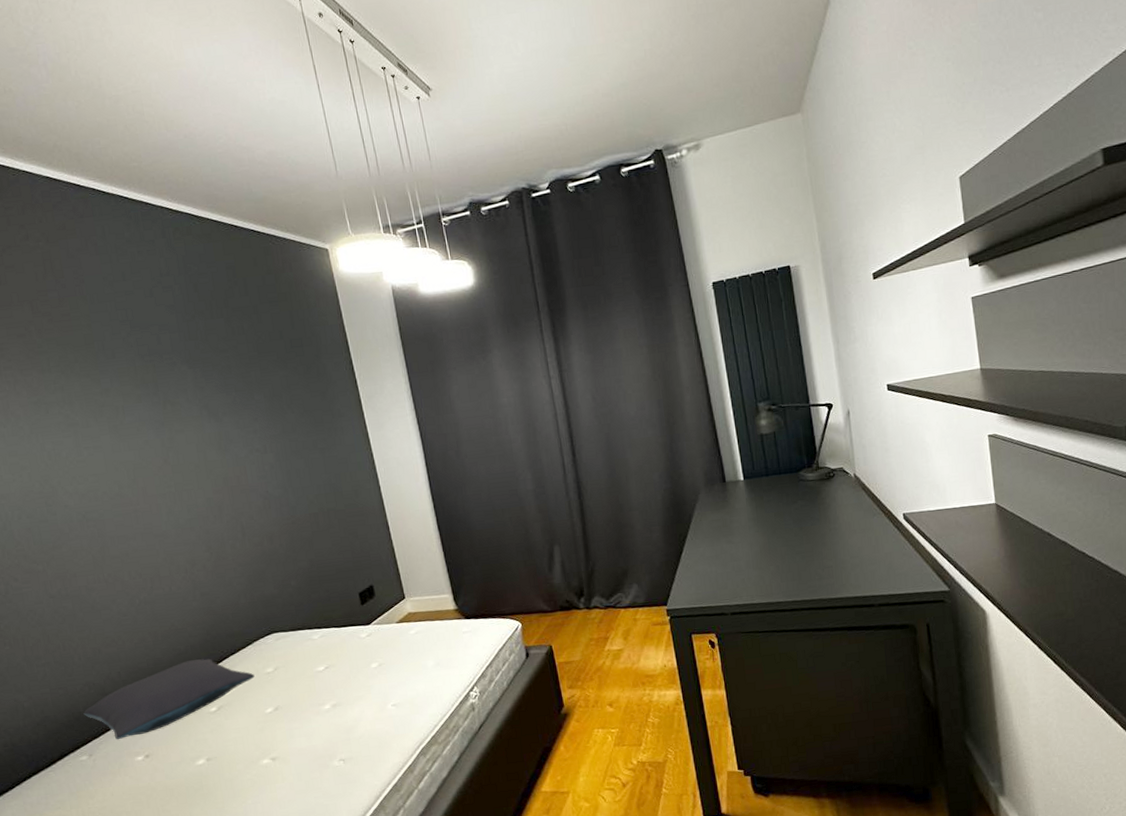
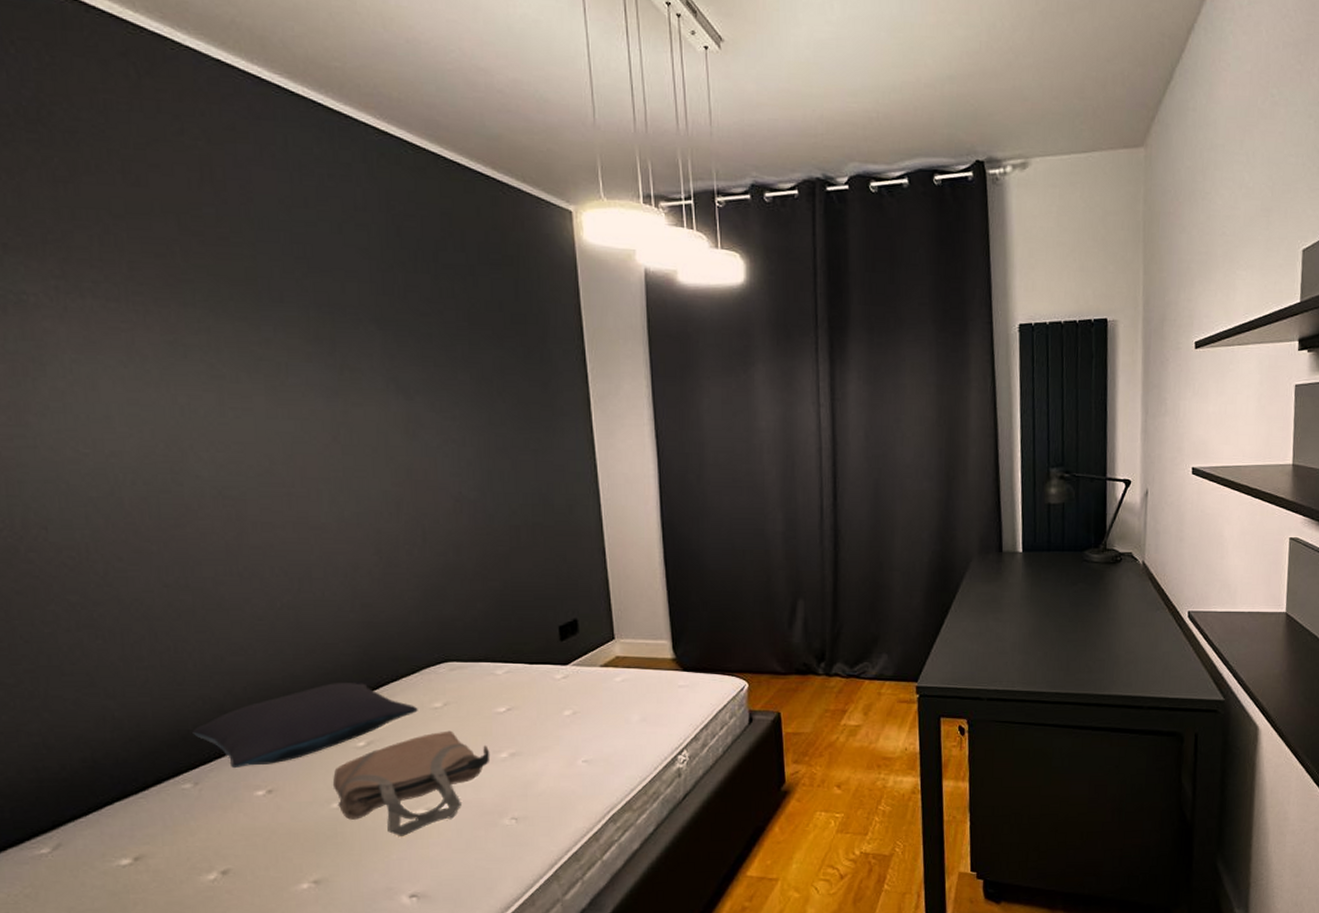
tote bag: none [194,690,317,784] -> present [332,730,491,836]

